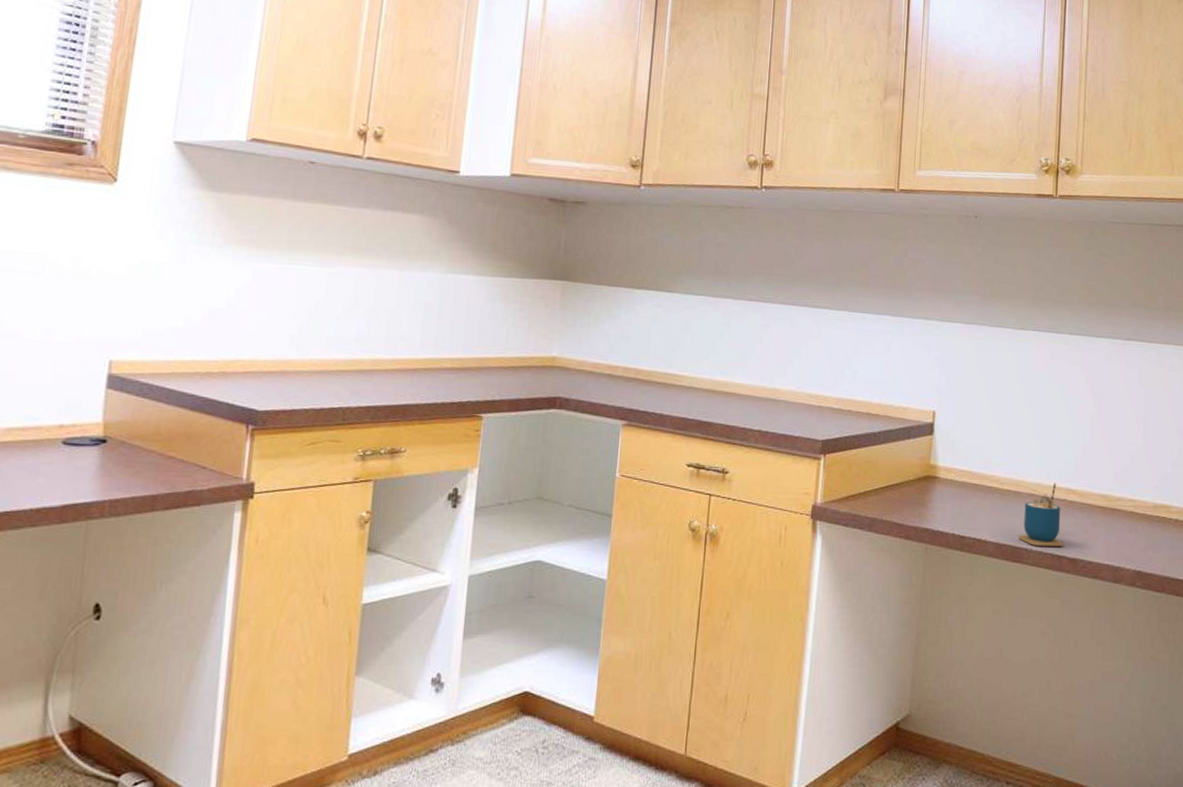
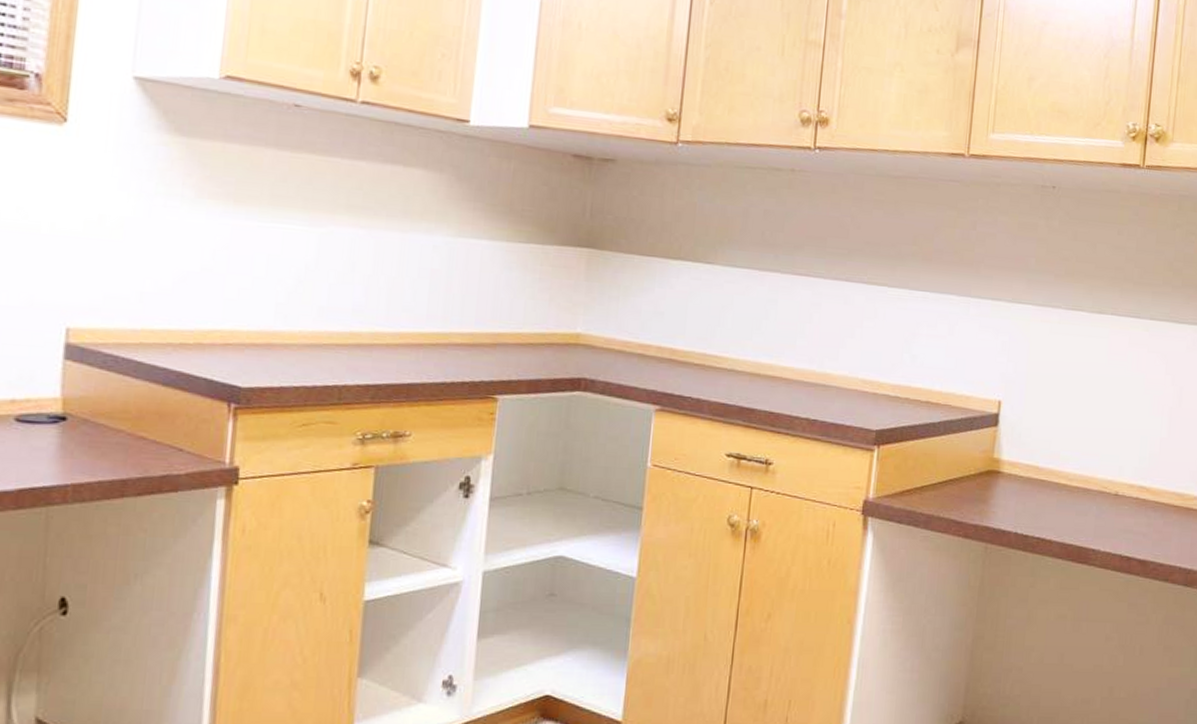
cup: present [1019,482,1064,547] -> none [1086,479,1135,548]

